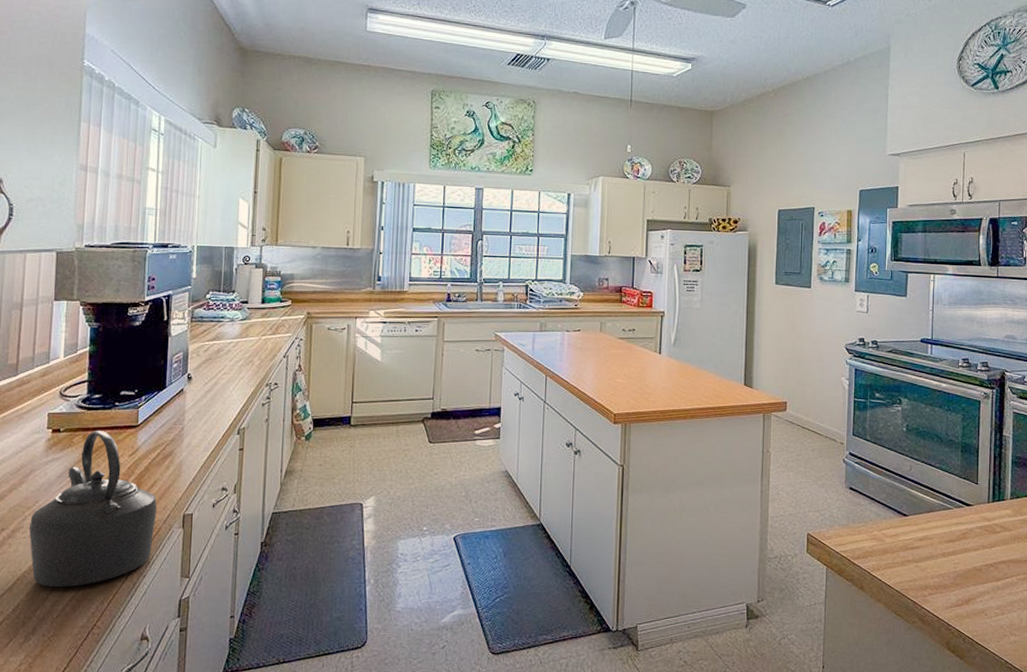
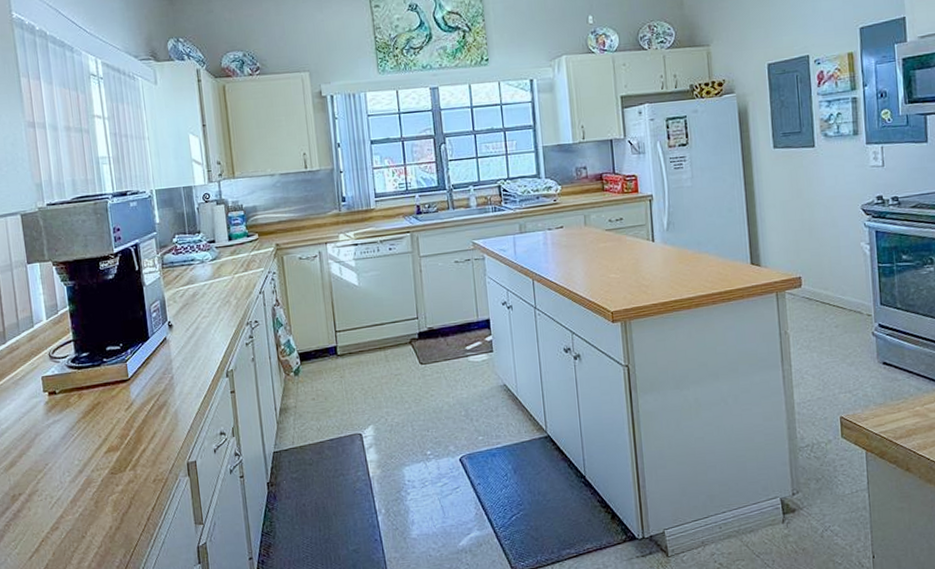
kettle: present [29,431,157,588] -> none [43,388,163,546]

